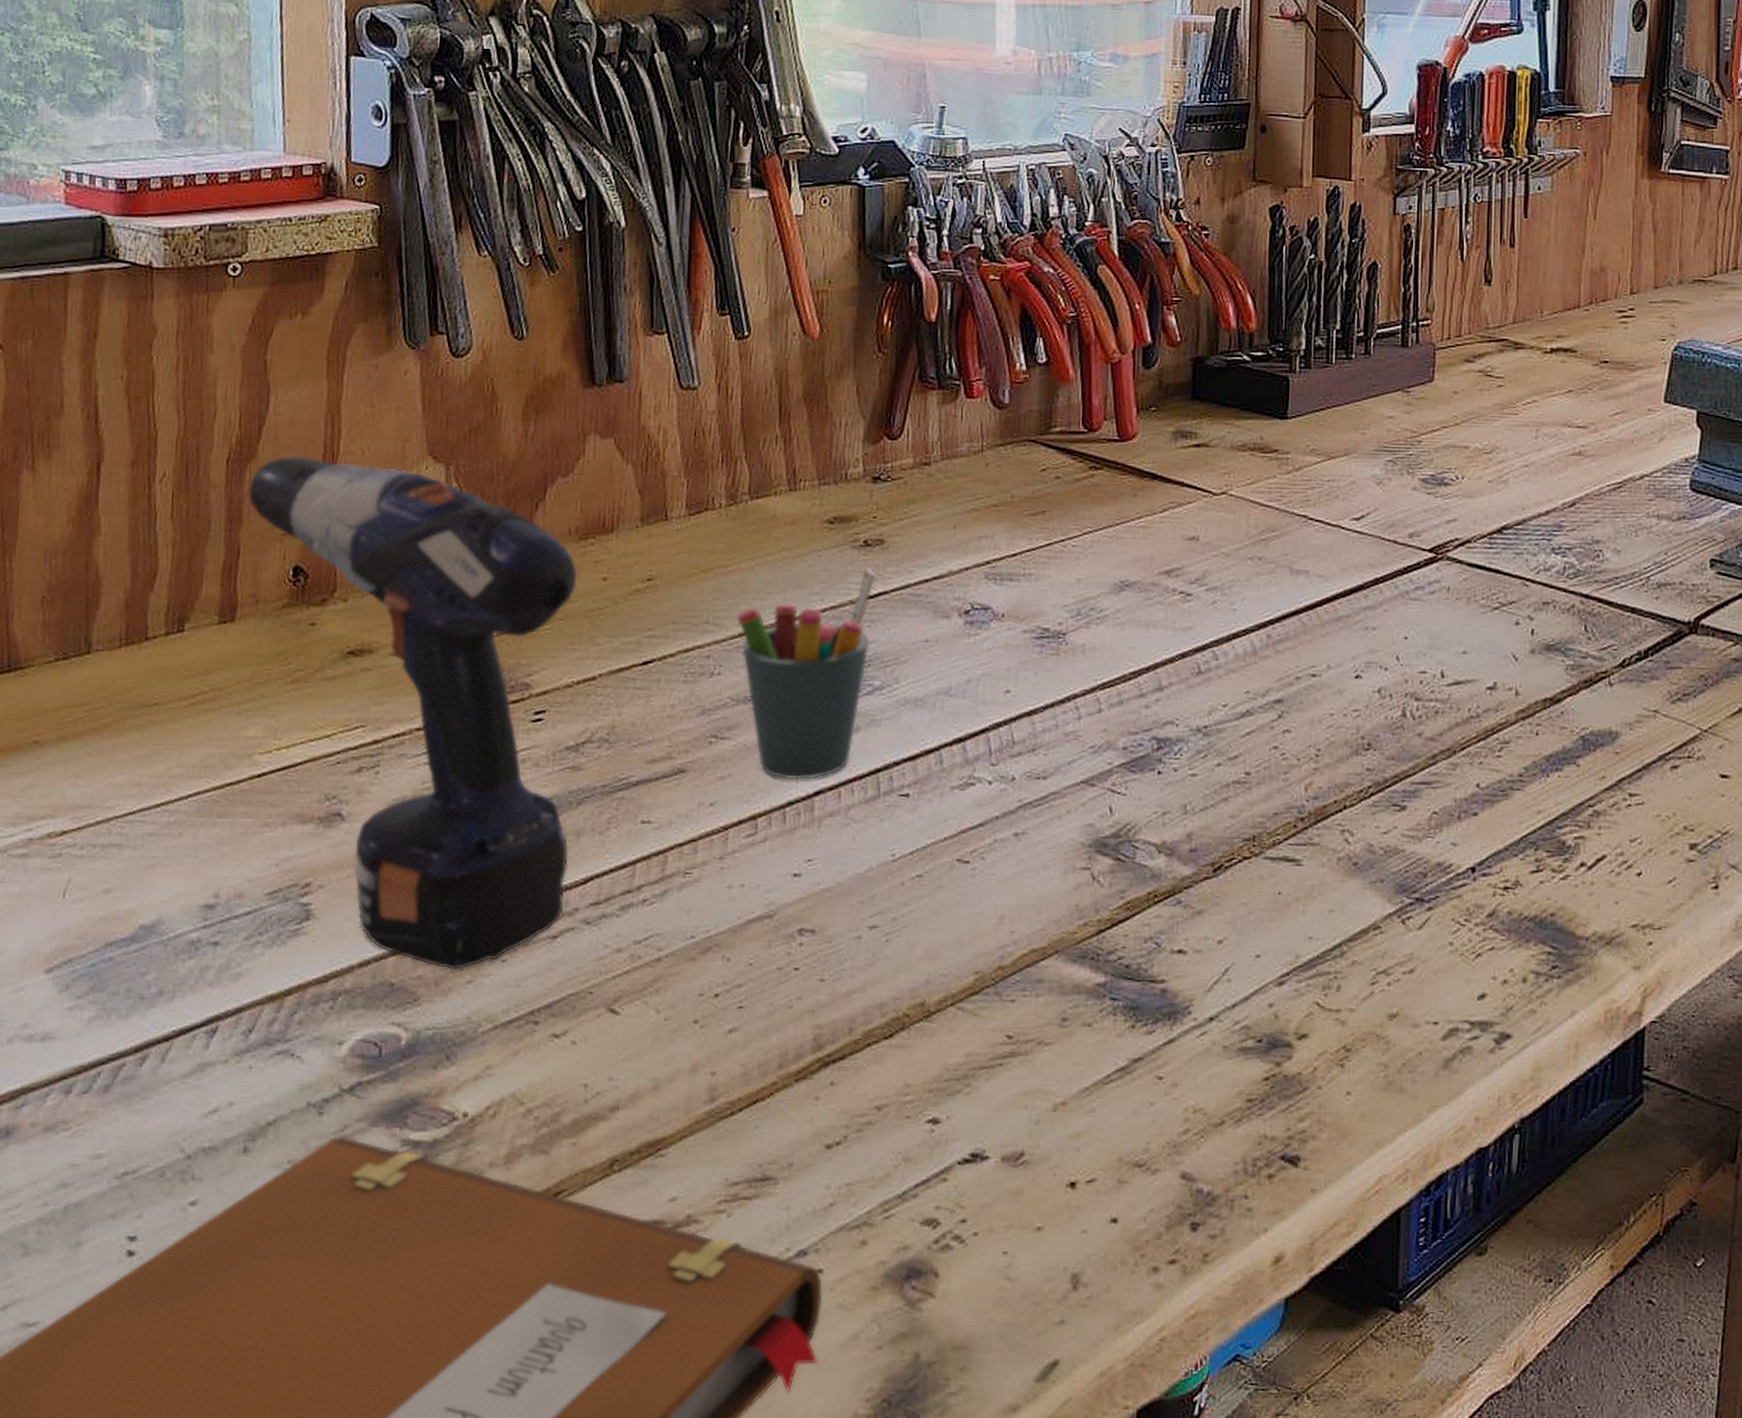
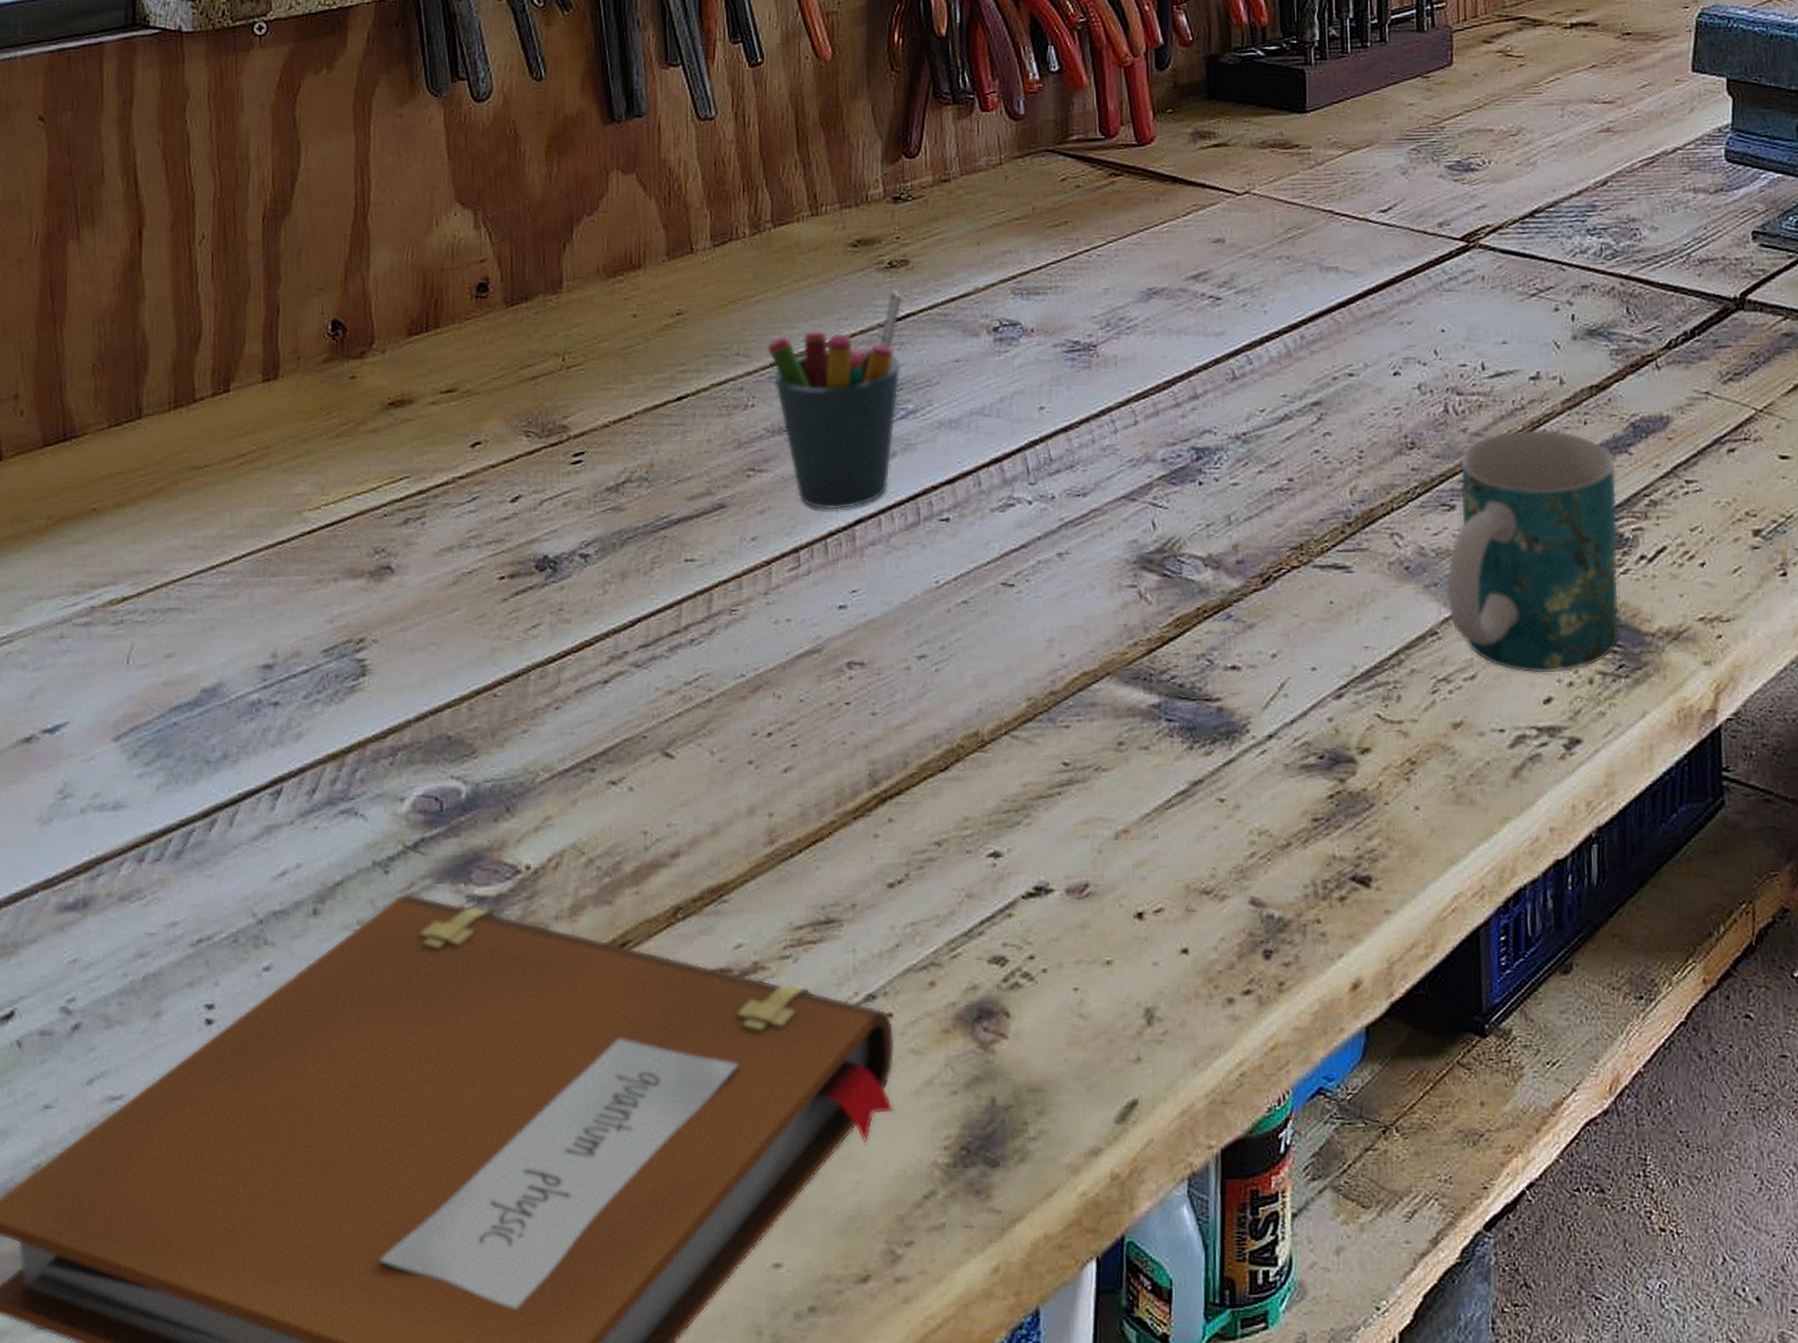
power drill: present [248,455,578,971] -> none [284,209,616,721]
mug: none [1392,737,1563,971] -> present [1447,429,1619,674]

